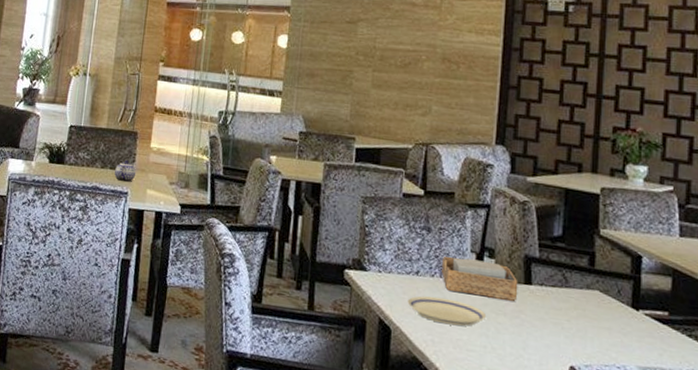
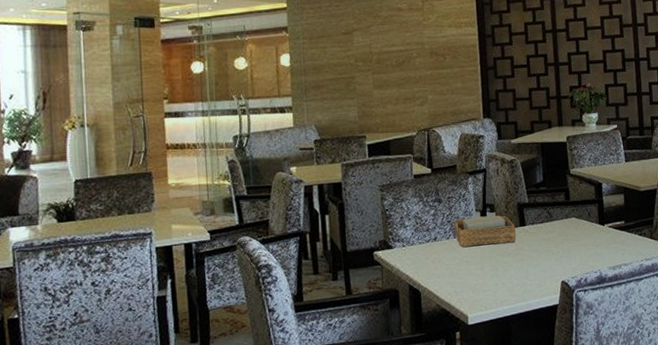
teapot: present [114,159,136,183] -> none [134,201,157,224]
plate: present [407,296,486,326] -> none [430,253,494,276]

